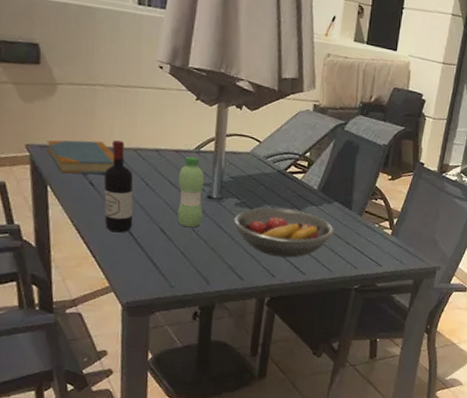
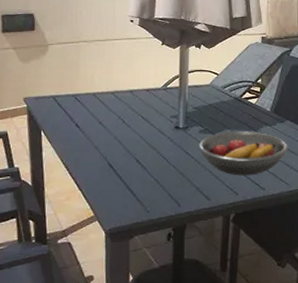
book: present [47,140,115,175] -> none [40,89,96,119]
wine bottle: present [103,140,134,233] -> none [87,87,113,167]
water bottle: present [177,156,205,228] -> none [149,93,172,156]

